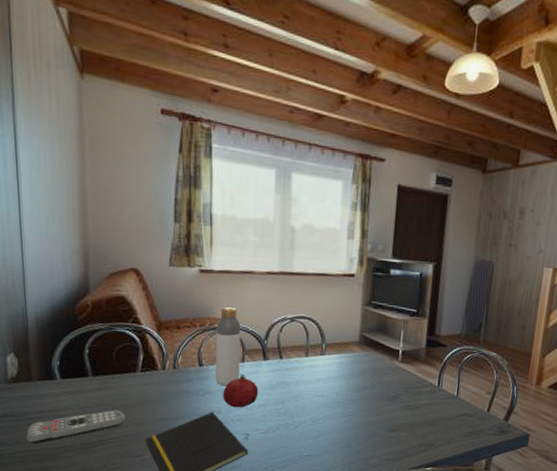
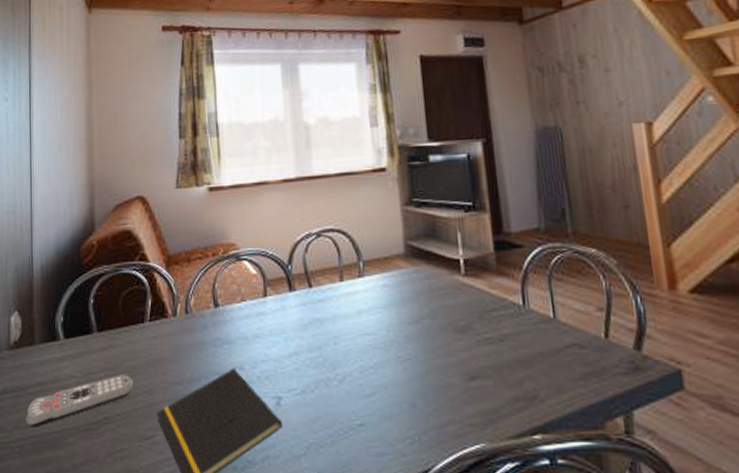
bottle: present [216,306,241,387] -> none [231,227,262,332]
fruit: present [223,374,258,408] -> none [244,312,288,360]

